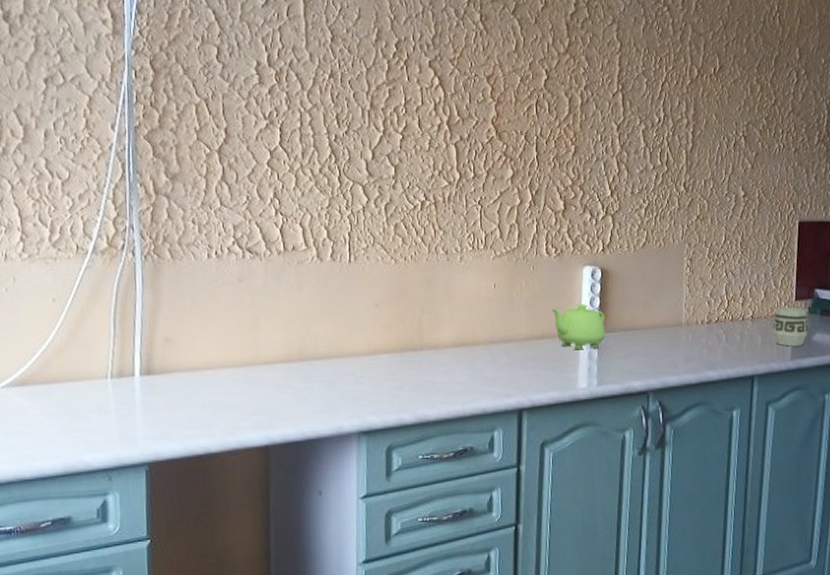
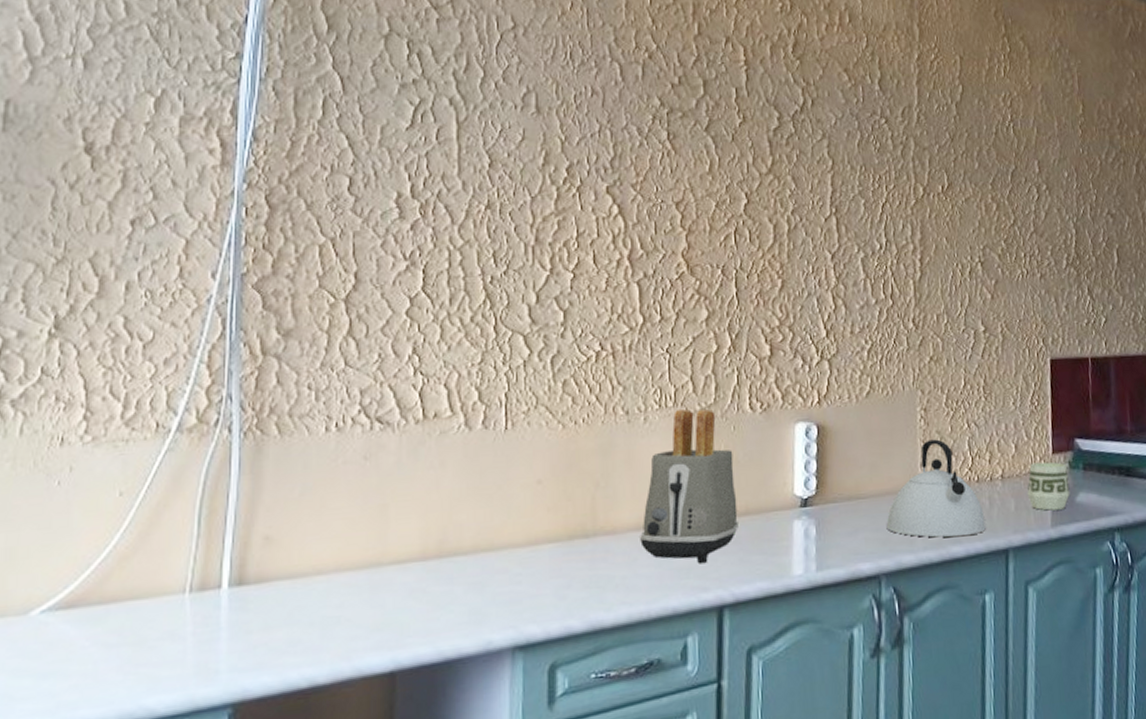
toaster: none [457,252,535,376] -> present [640,409,738,564]
teapot: present [551,304,606,350] -> none [757,469,825,528]
kettle: none [655,284,736,364] -> present [886,439,986,538]

